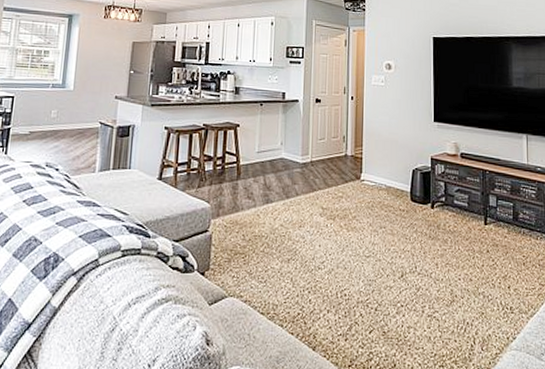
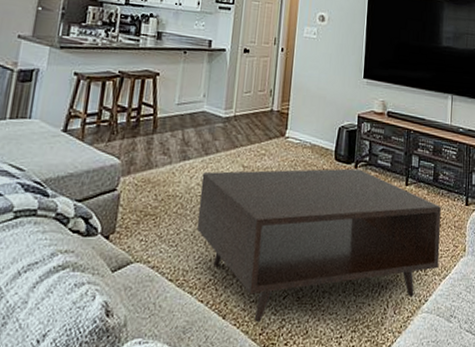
coffee table: none [282,209,525,355] -> present [196,168,441,323]

